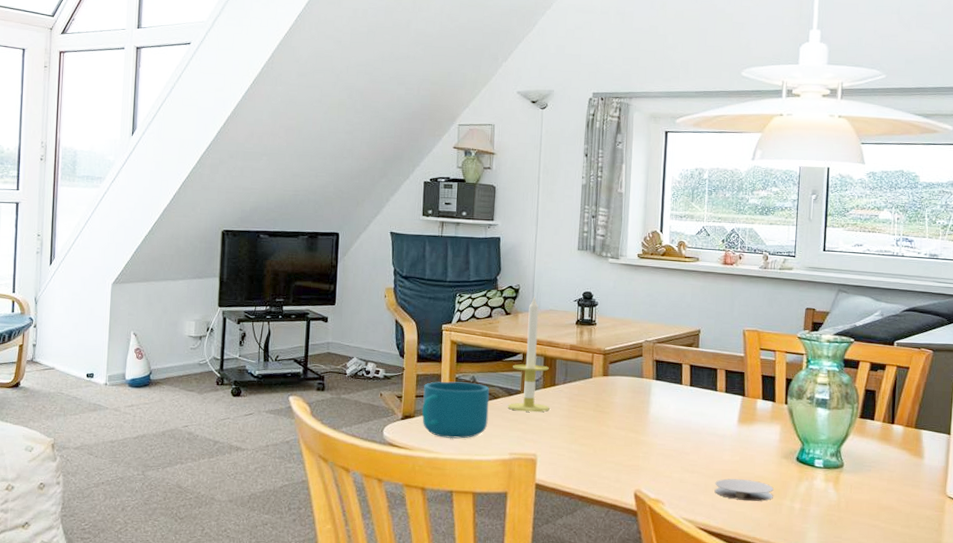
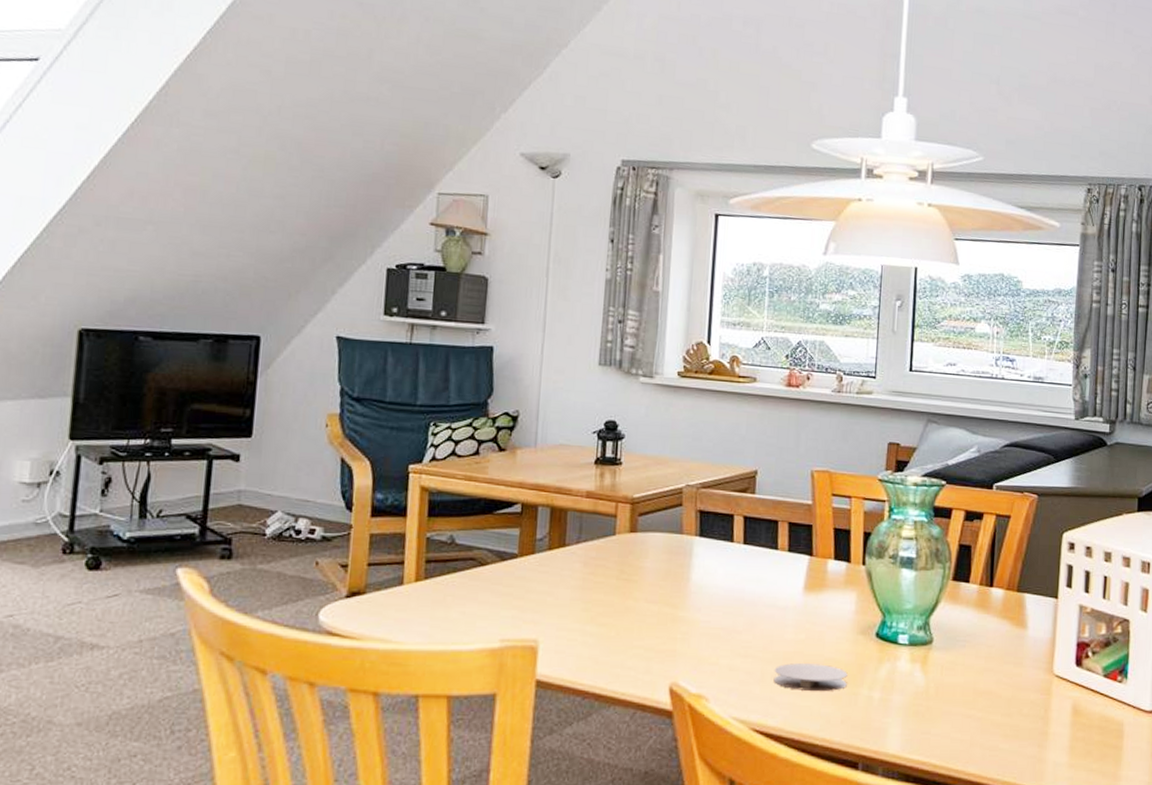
cup: present [421,381,490,439] -> none [376,543,475,622]
candle: present [507,295,550,412] -> none [499,425,557,583]

